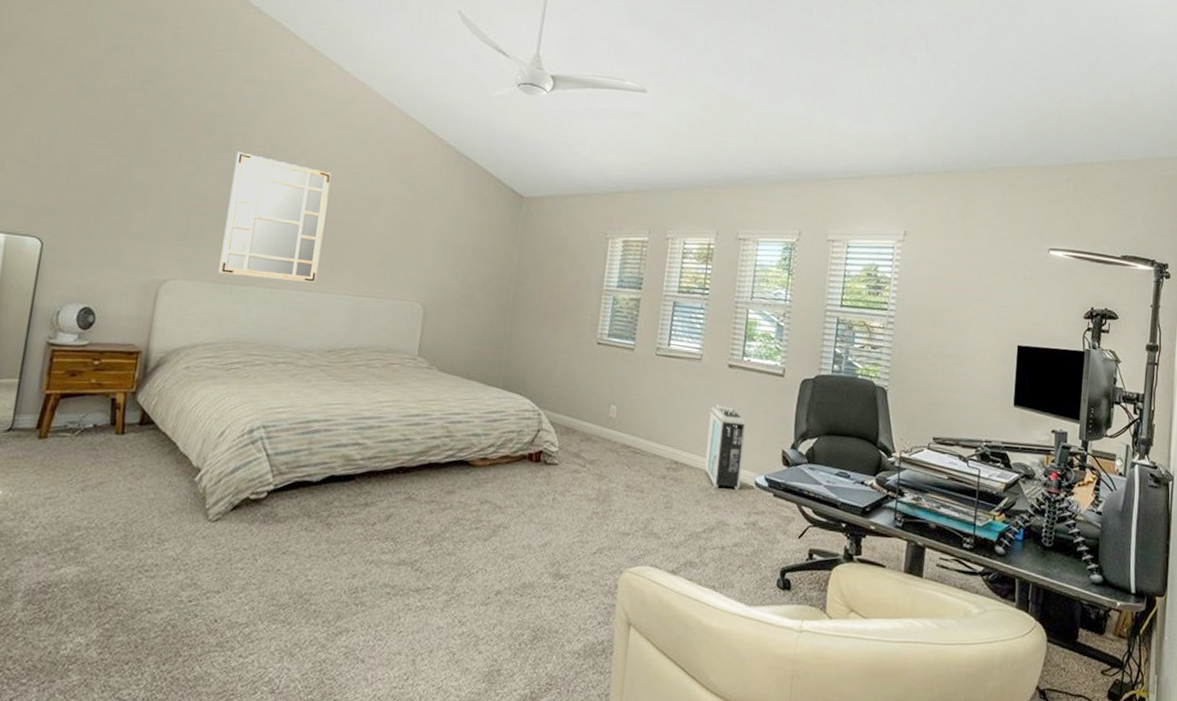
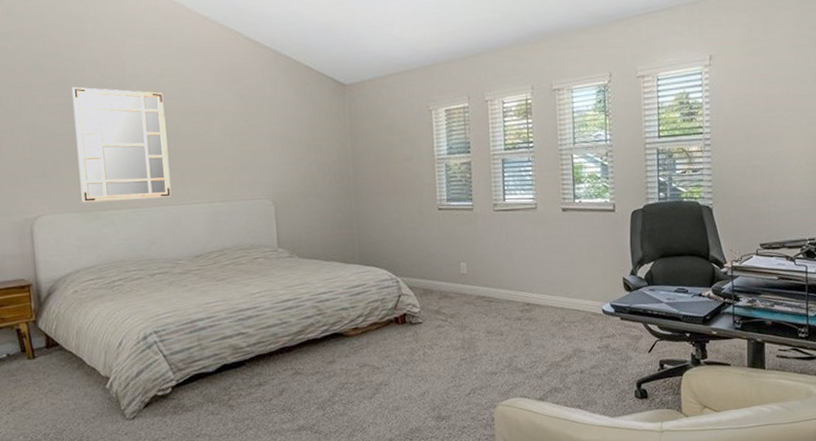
air purifier: present [704,404,747,491] -> none [551,246,589,321]

